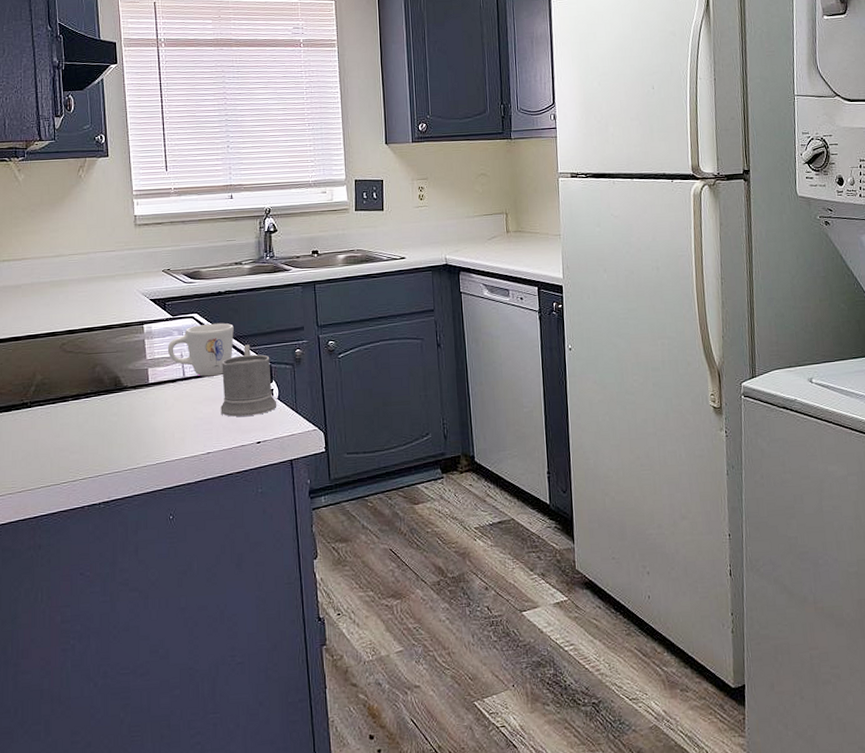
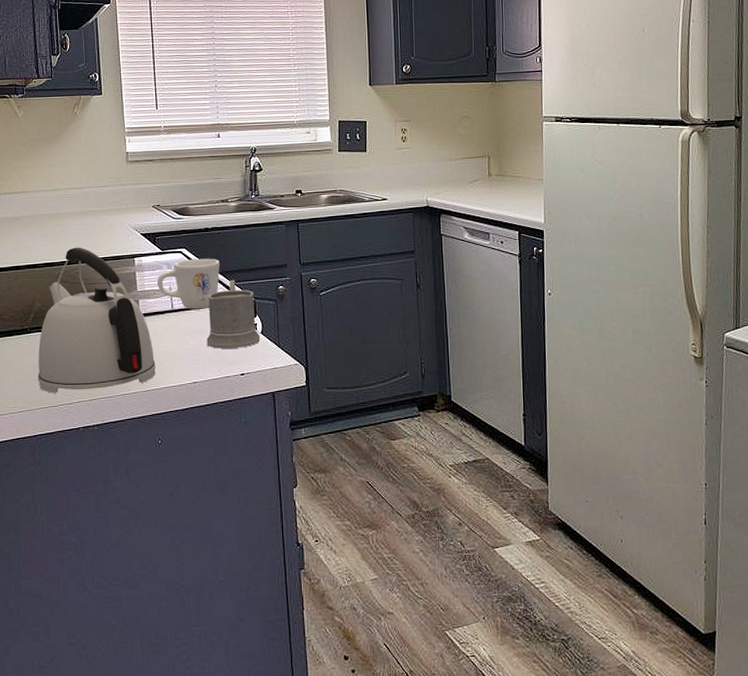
kettle: none [38,315,167,471] -> present [37,247,156,393]

